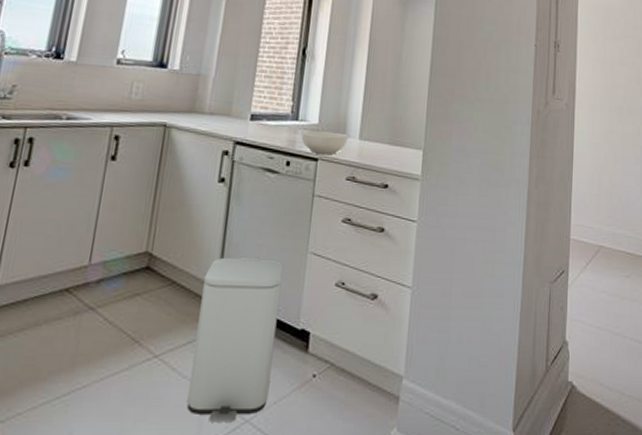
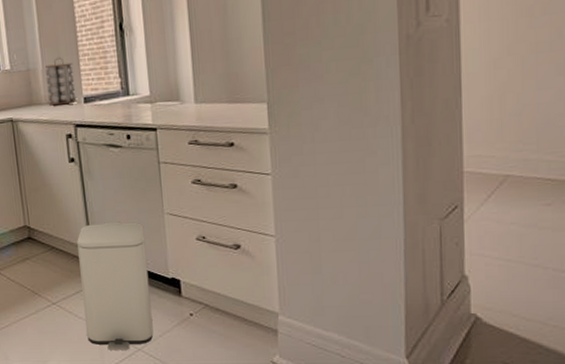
spice rack: none [212,68,248,119] -> present [45,57,77,106]
bowl: present [301,130,349,154] -> none [135,100,184,124]

